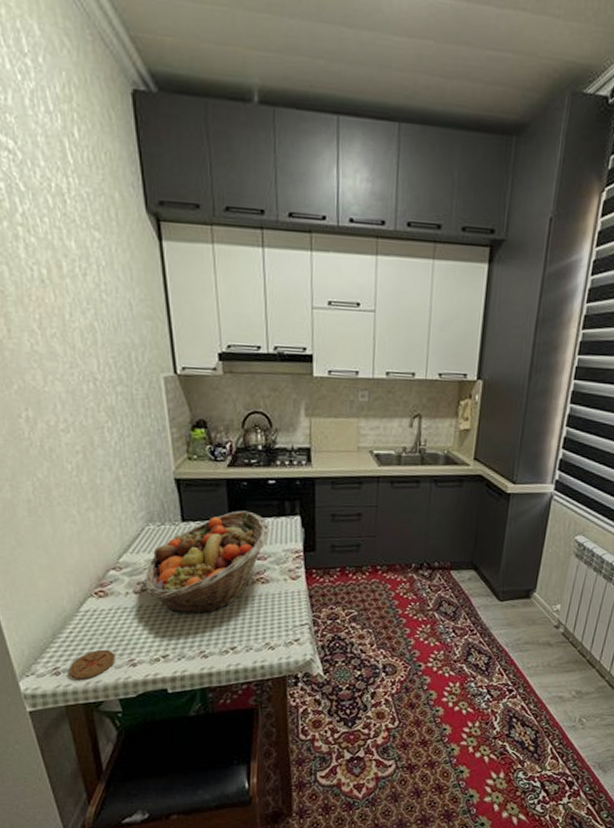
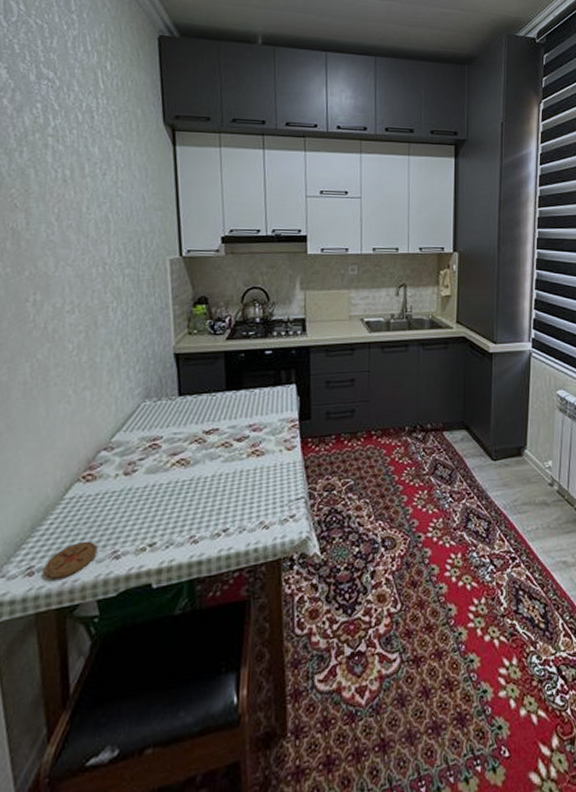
fruit basket: present [146,510,270,615] -> none [137,382,266,495]

